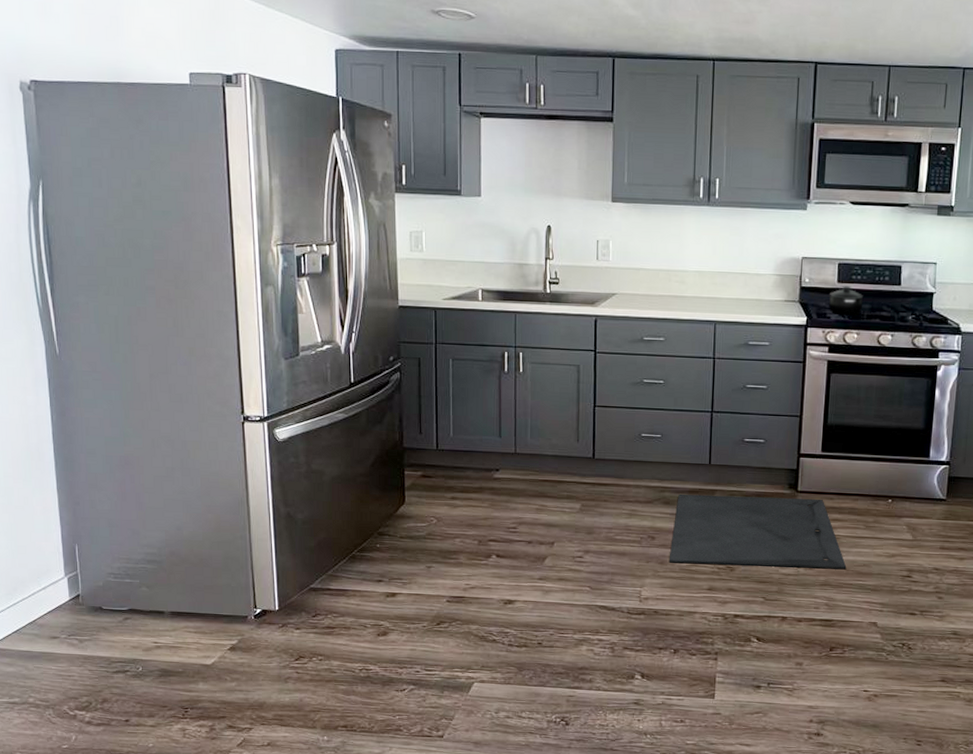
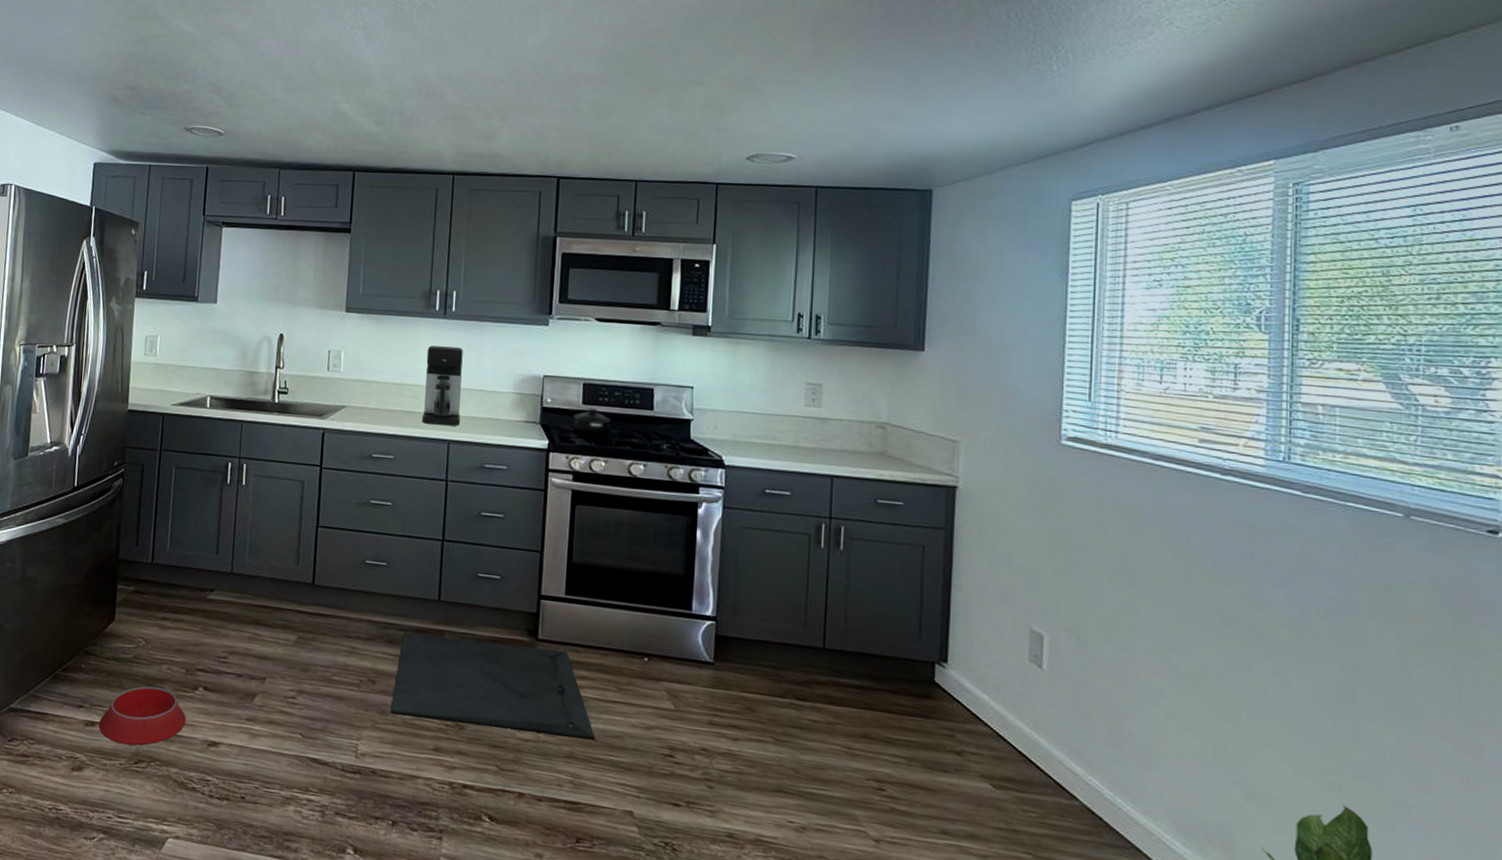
pet bowl: none [399,558,482,610] -> present [98,686,186,745]
coffee maker: none [690,232,727,308] -> present [422,345,463,427]

